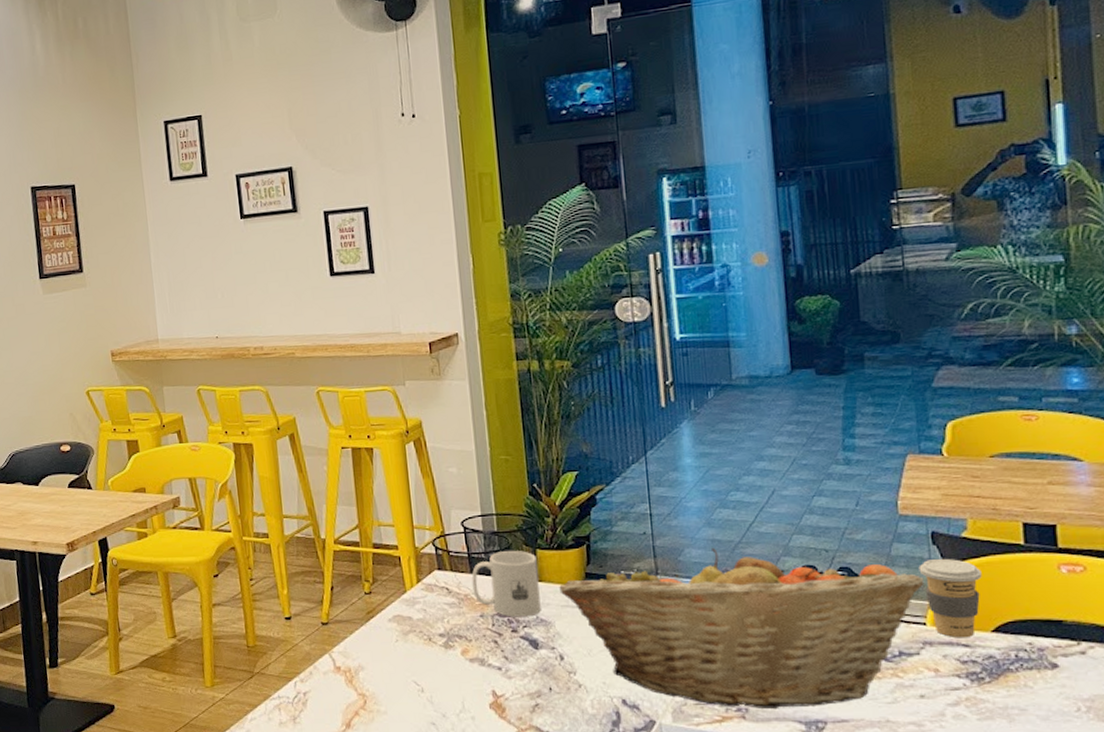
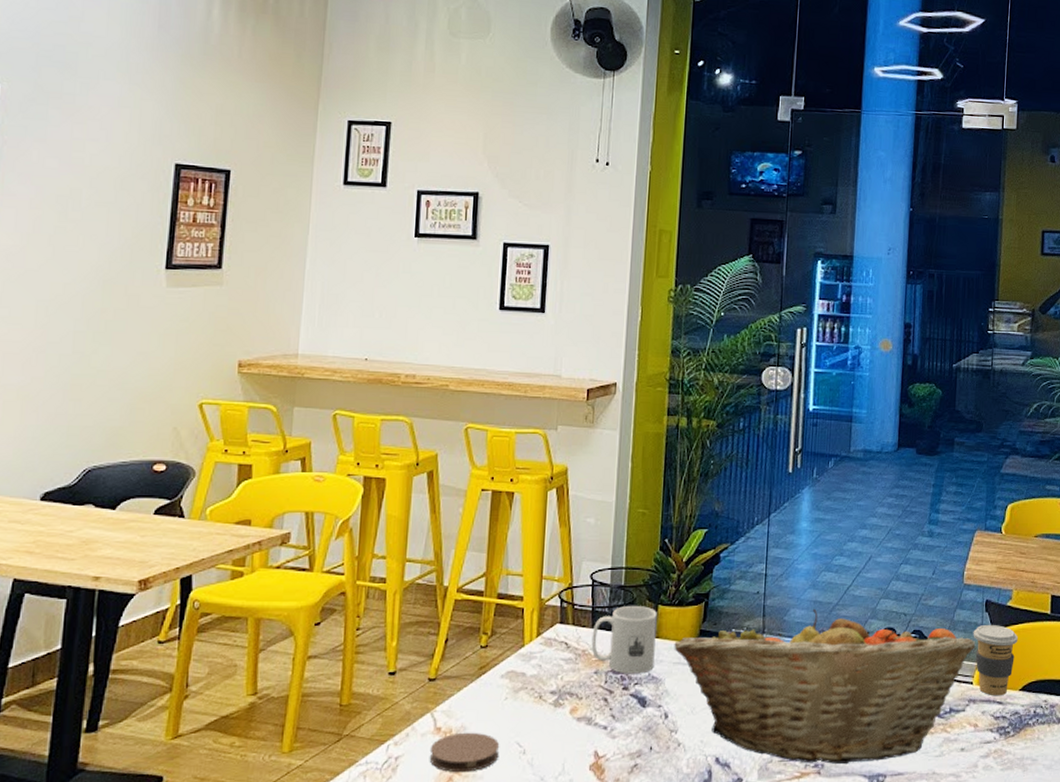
coaster: none [333,671,399,708] -> present [429,732,500,773]

